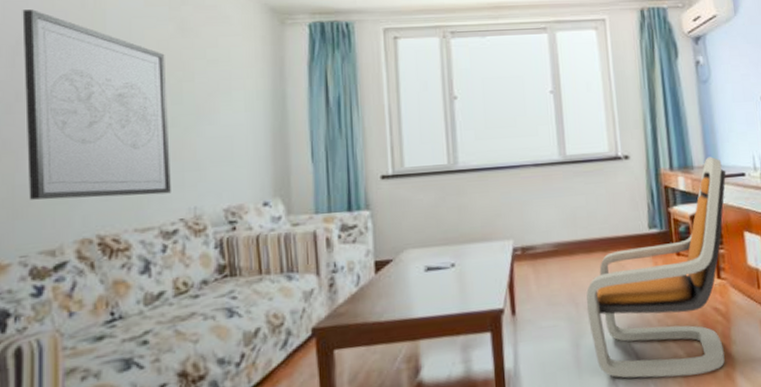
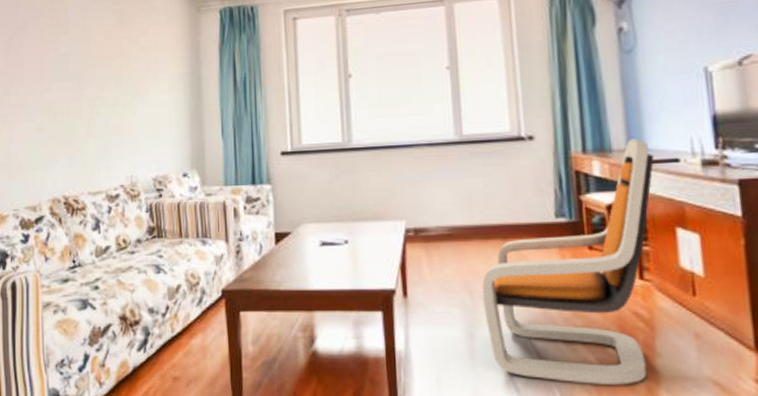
wall art: present [22,9,171,200] -> none [13,10,114,166]

